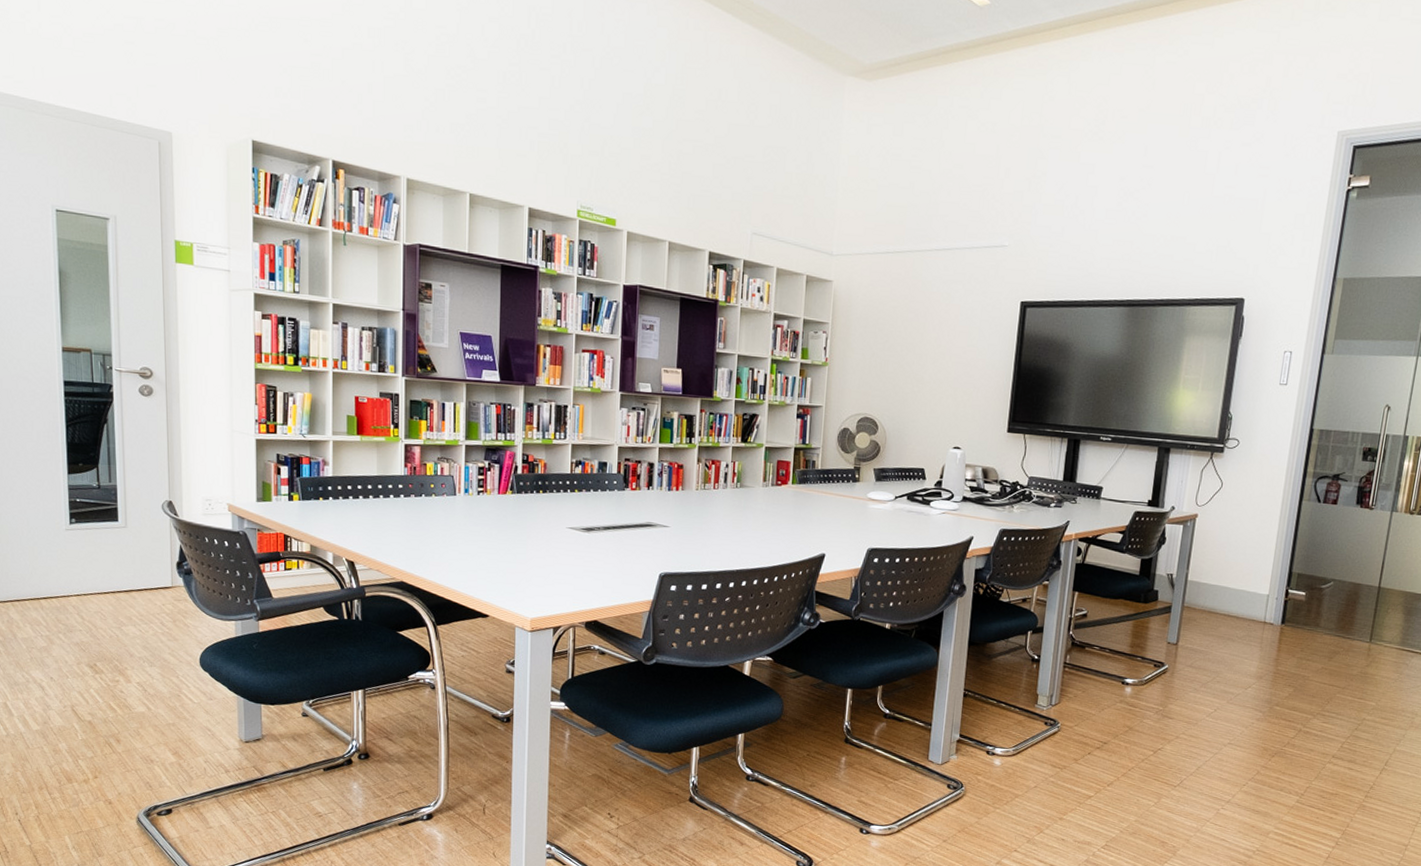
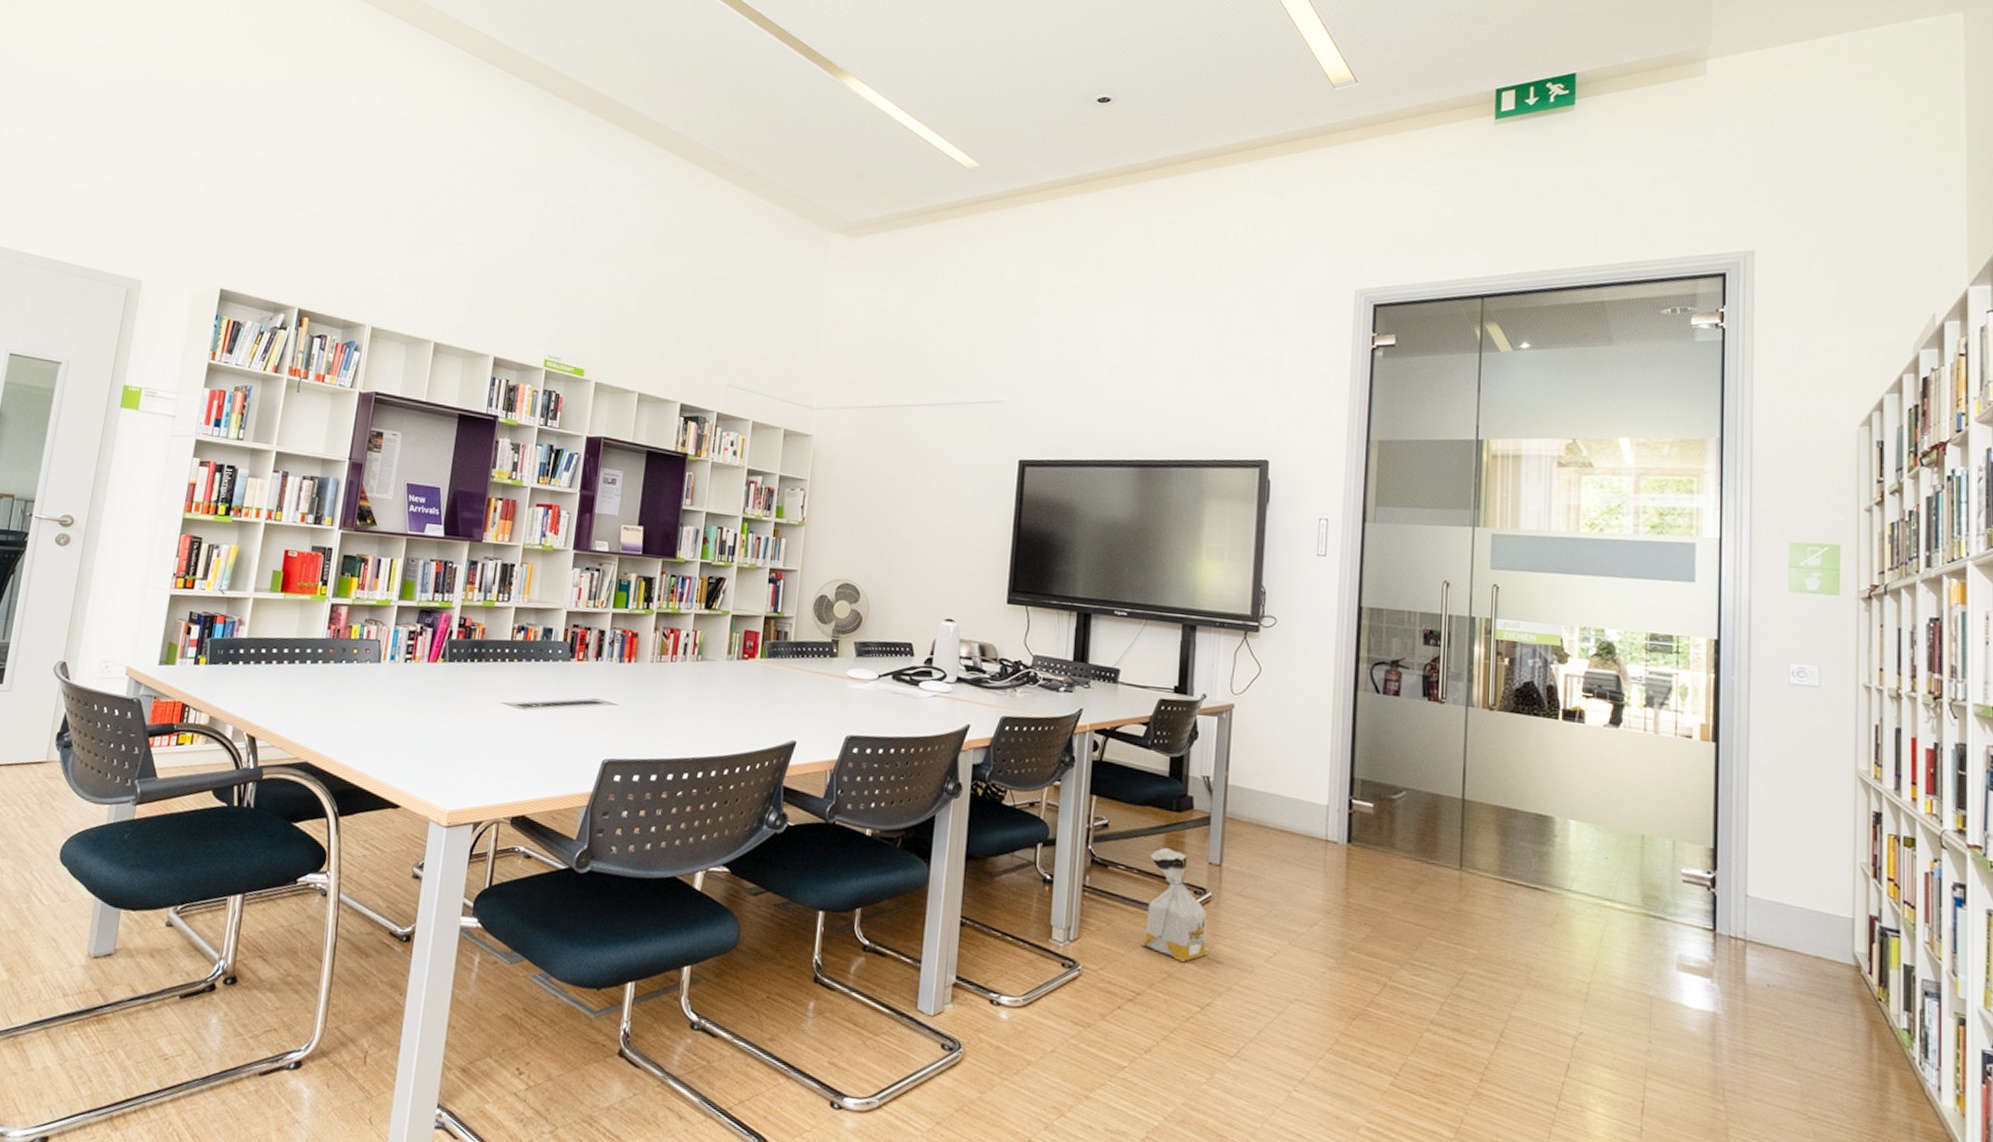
bag: none [1109,631,1163,718] -> present [1141,847,1207,962]

